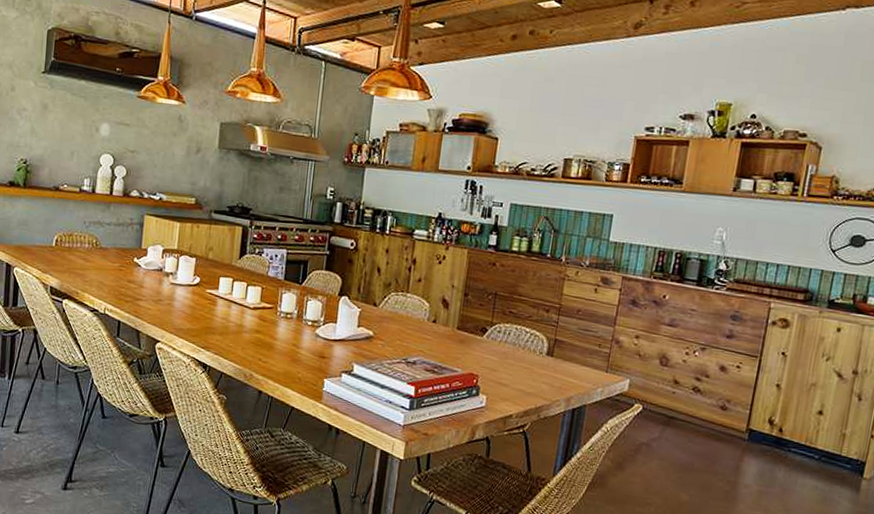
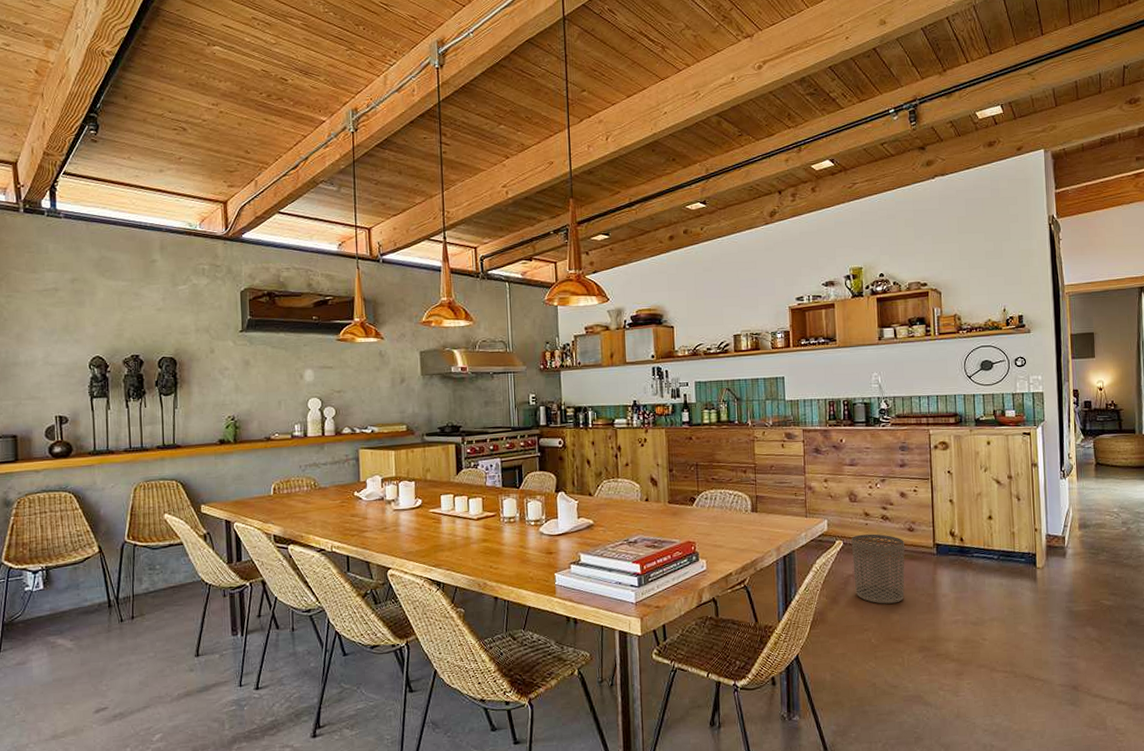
waste bin: none [645,402,713,483] -> present [852,533,905,604]

